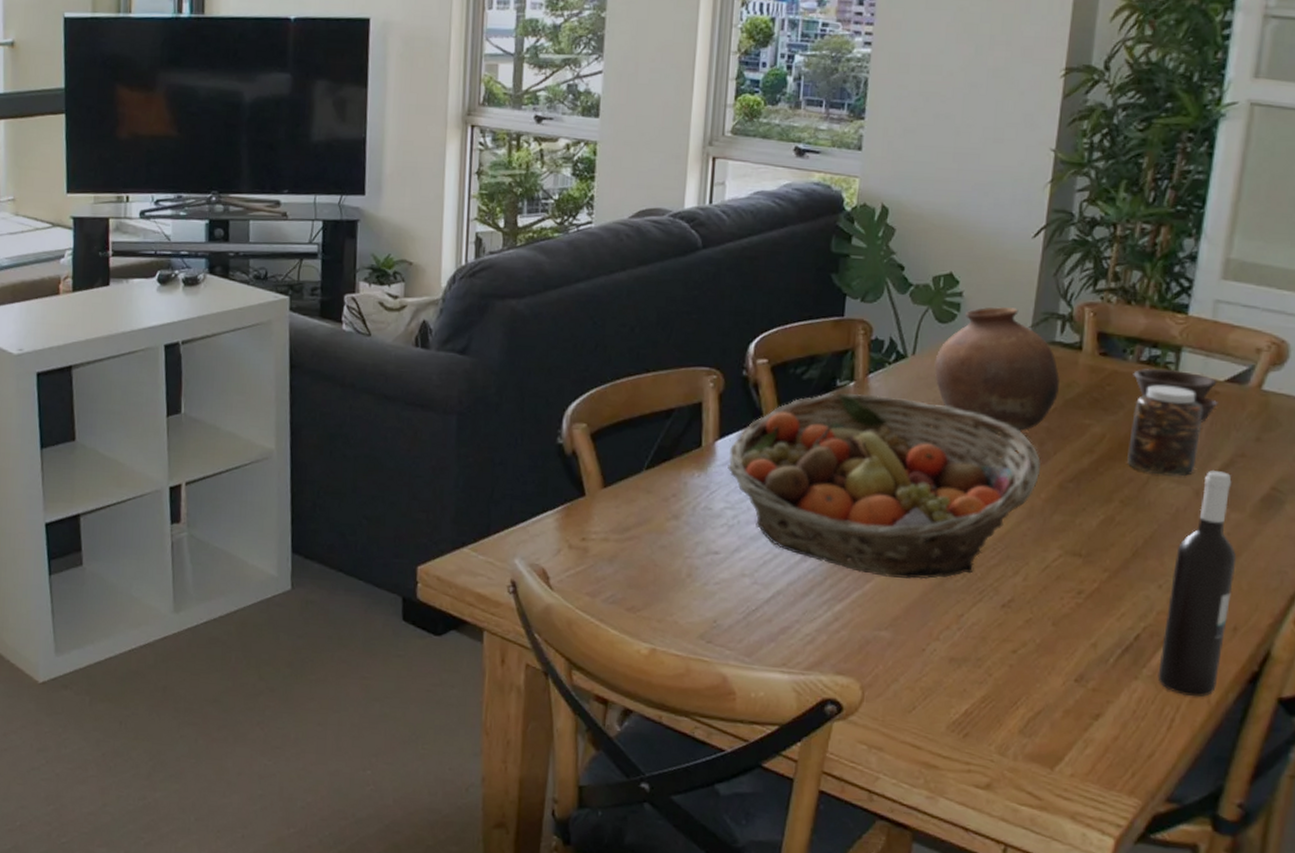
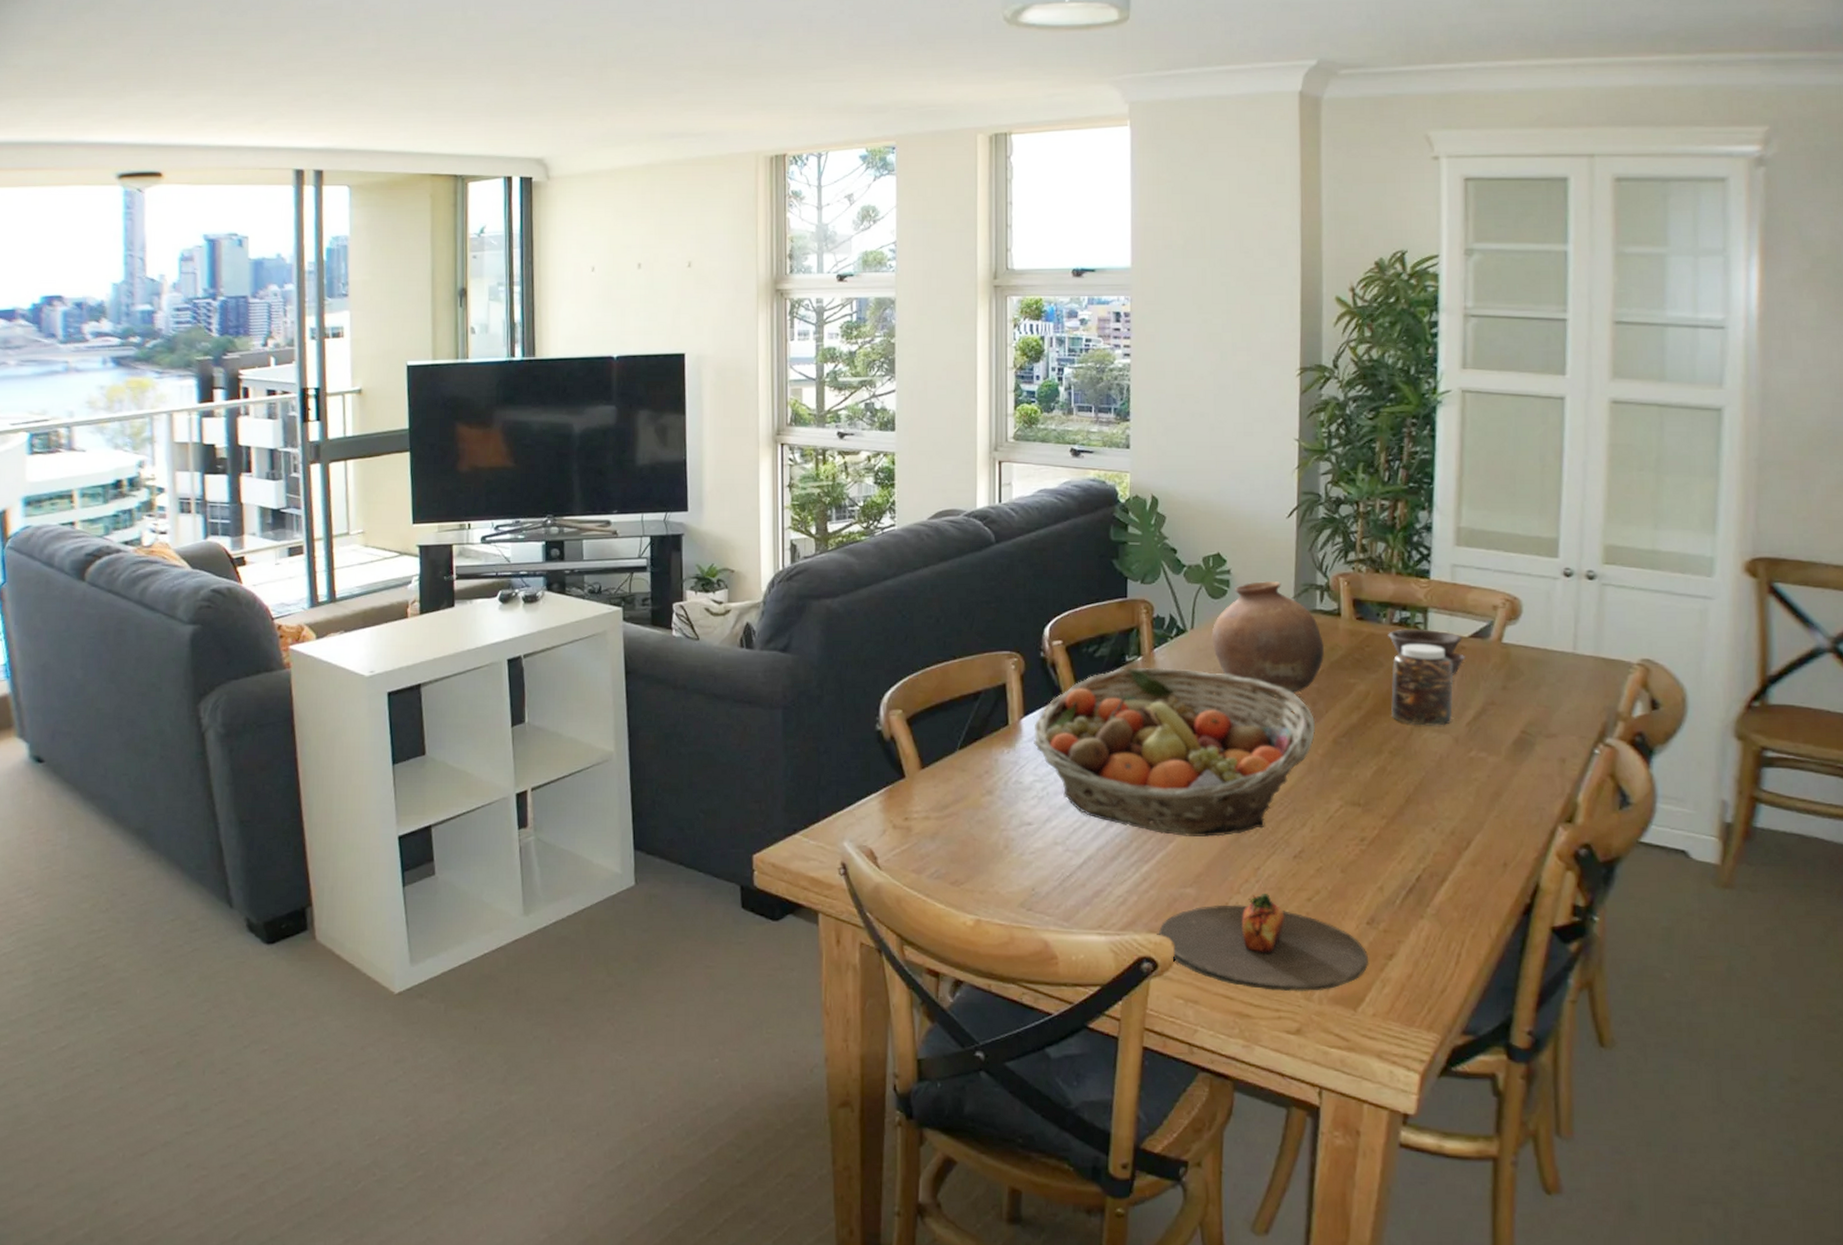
plate: none [847,641,1072,747] -> present [1159,893,1368,992]
wine bottle: present [1158,471,1237,697] -> none [1441,719,1499,932]

